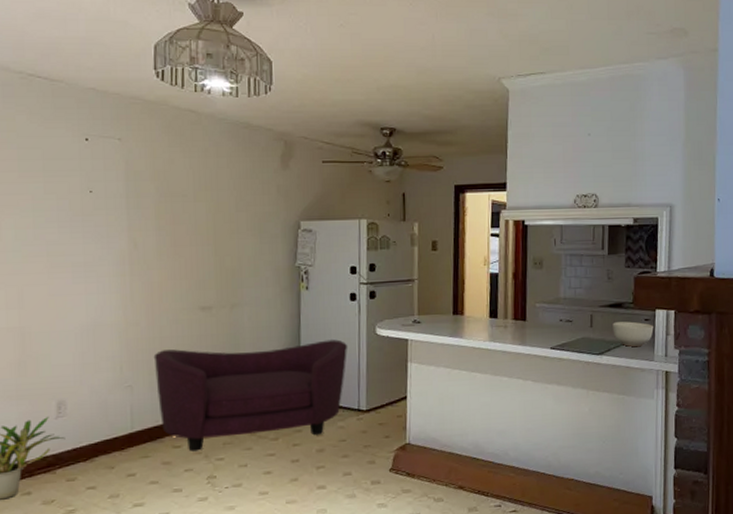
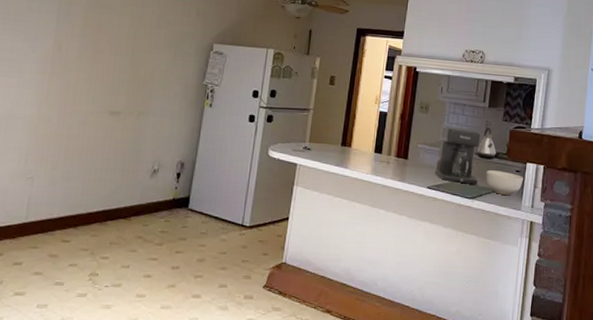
dog bed: present [153,339,348,452] -> none [55,147,241,248]
coffee maker: none [557,280,604,340] -> present [435,126,482,185]
kettle: none [600,277,622,311] -> present [476,128,496,160]

